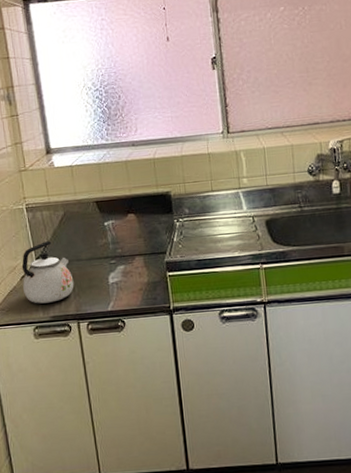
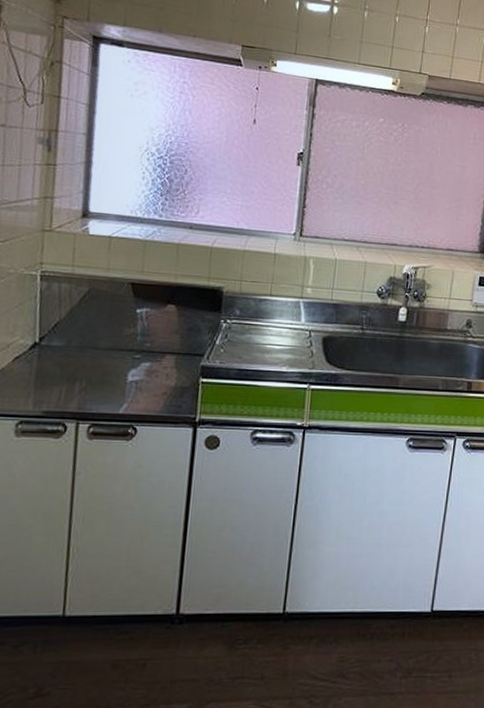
kettle: present [21,241,74,304] -> none [13,319,83,395]

